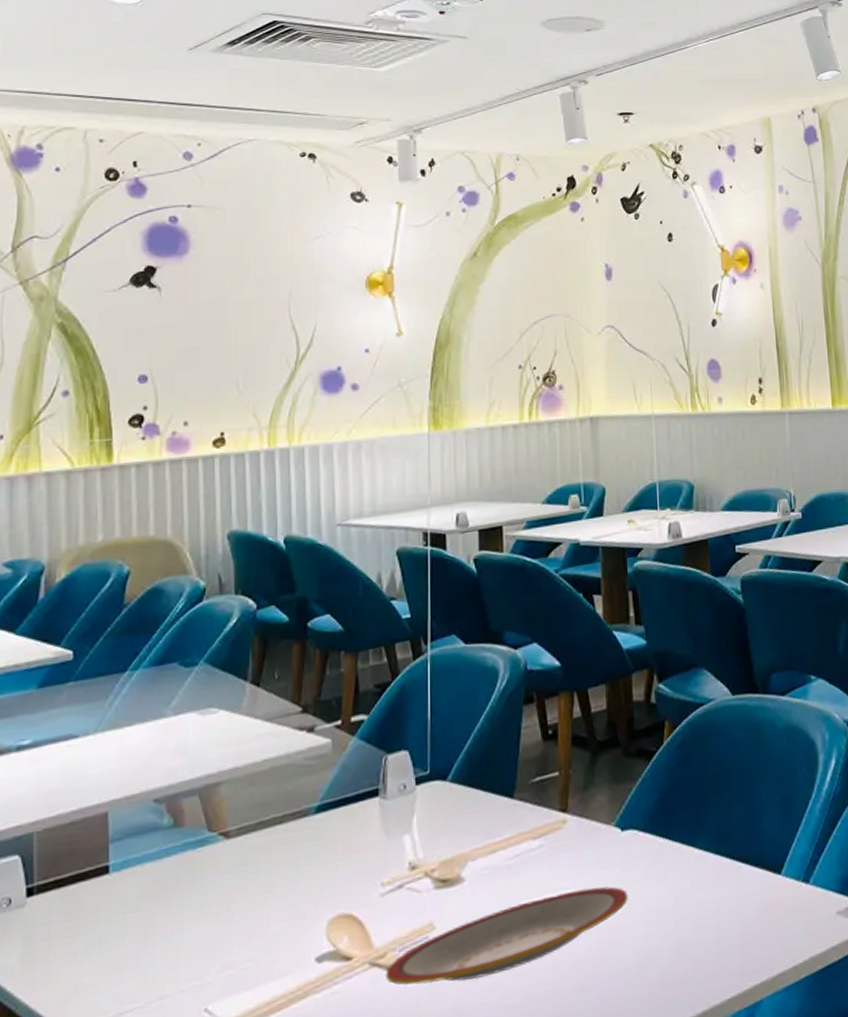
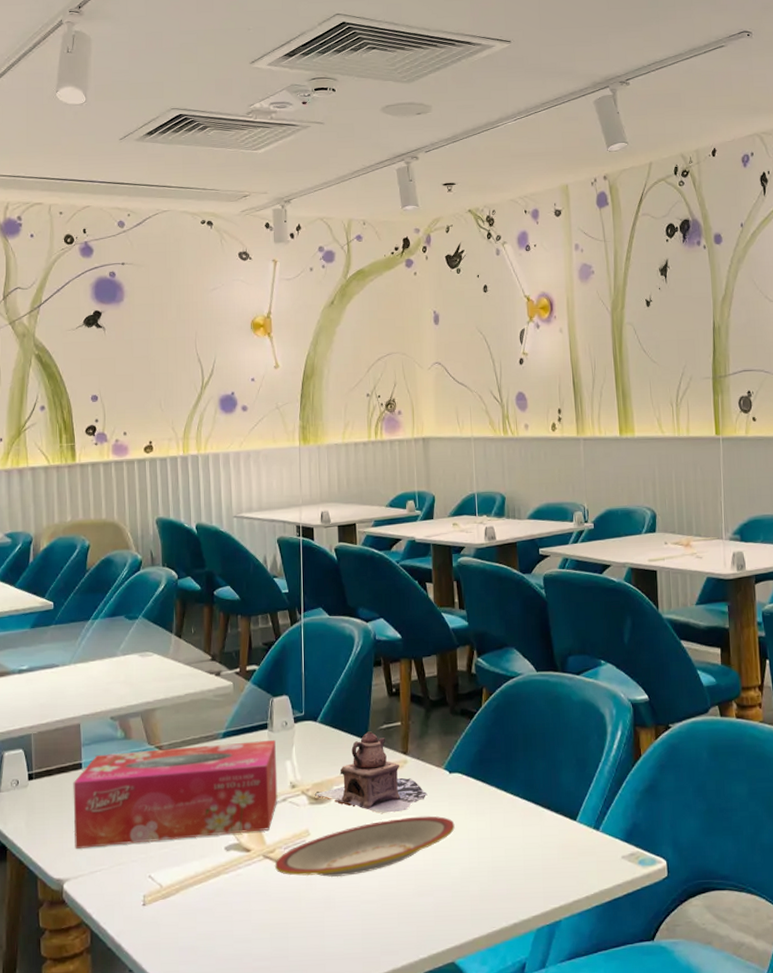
tissue box: none [94,809,392,984] -> present [73,739,278,849]
teapot: none [442,787,593,892] -> present [314,731,428,814]

